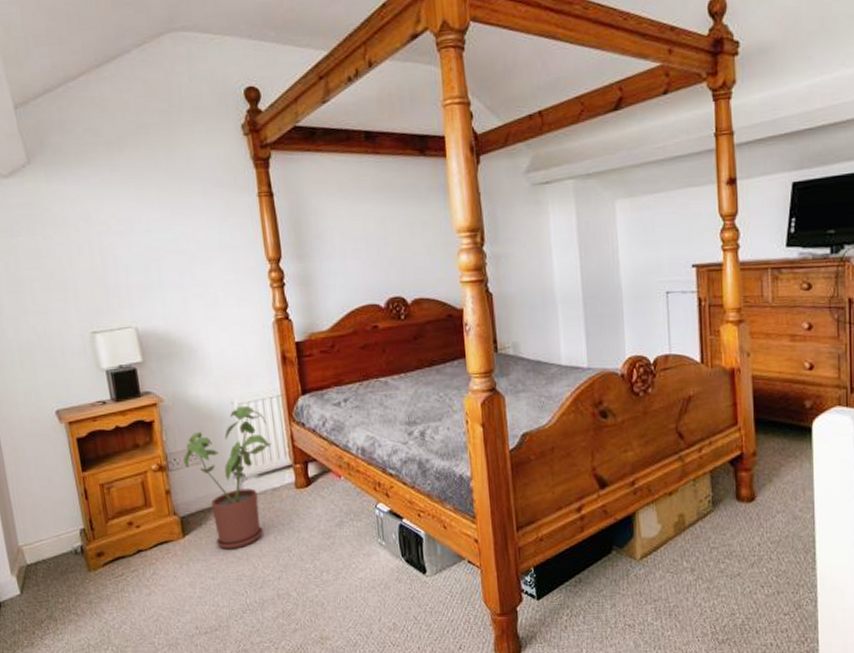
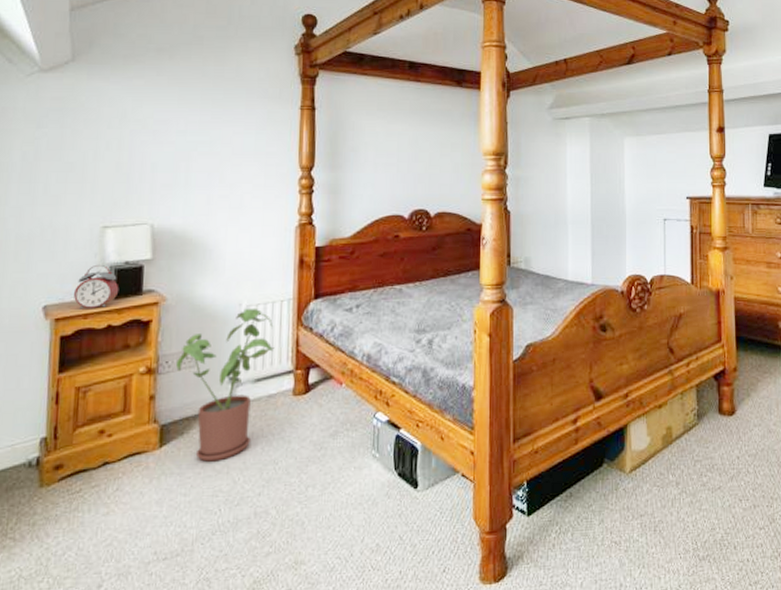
alarm clock: none [79,369,119,413] -> present [74,264,119,309]

